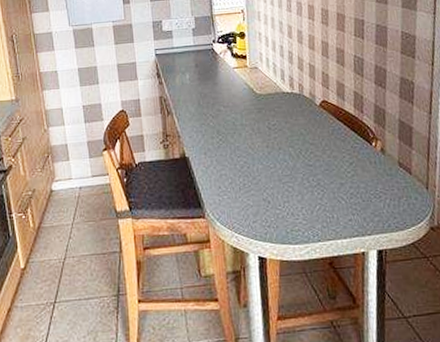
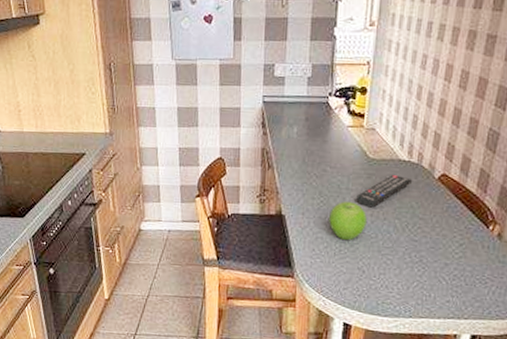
fruit: none [229,137,264,174] -> present [329,202,367,241]
remote control: none [251,106,299,140] -> present [356,174,413,208]

